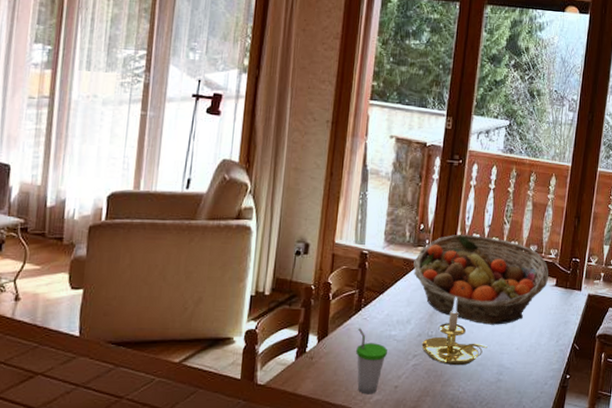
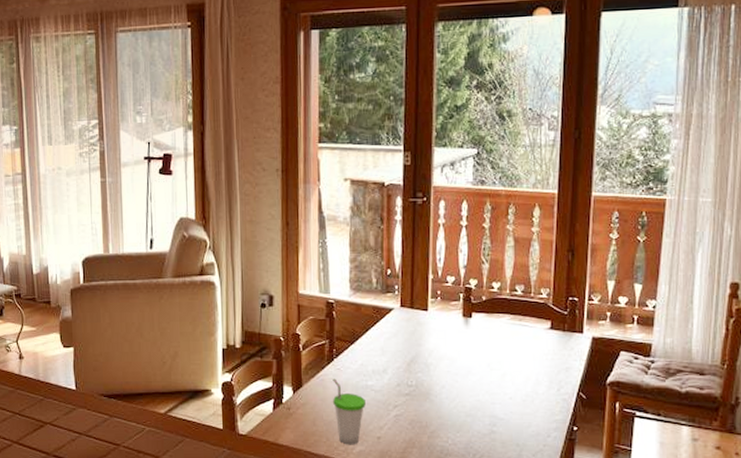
fruit basket: present [413,234,549,325] -> none [384,277,542,373]
candle holder: present [421,296,488,366] -> none [402,344,476,417]

